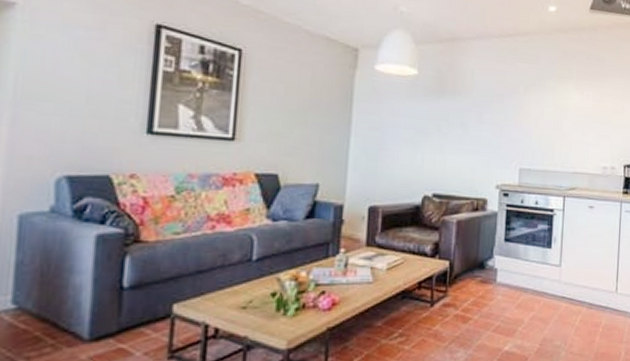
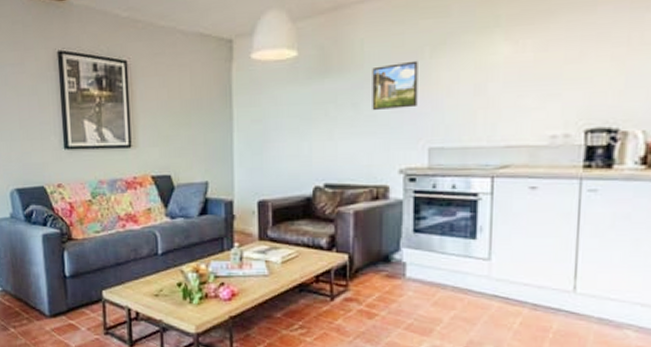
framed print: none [477,94,515,133] -> present [372,60,418,111]

